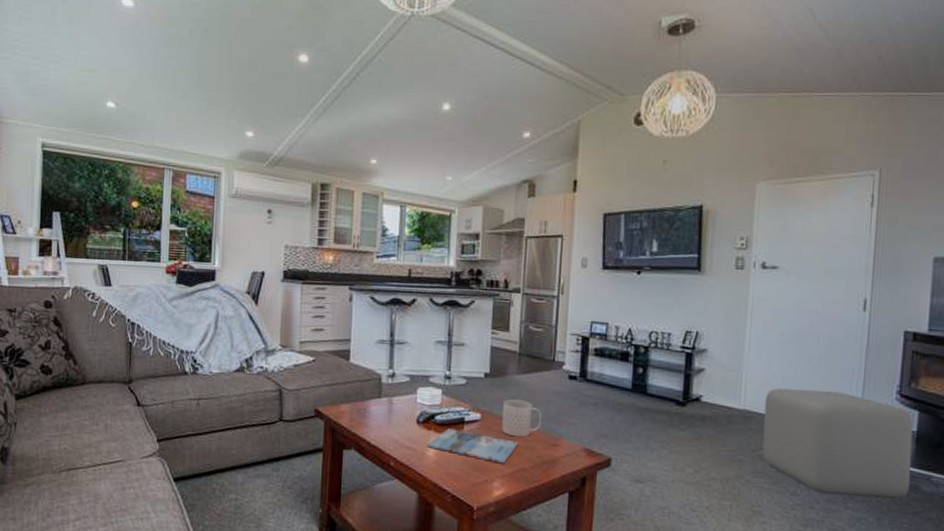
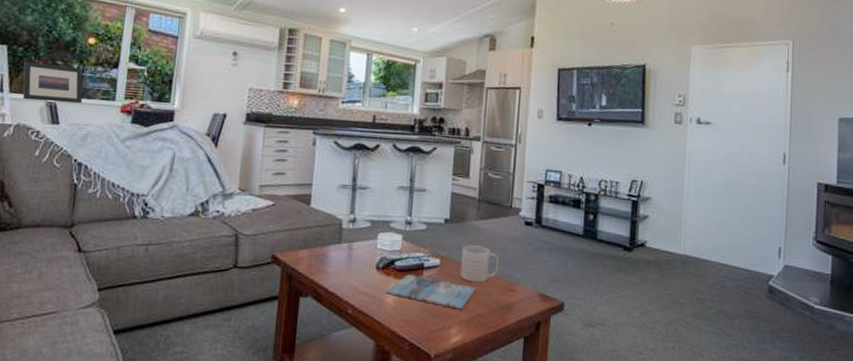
picture frame: none [76,226,131,266] -> present [22,61,83,104]
pouf: present [762,388,913,499] -> none [700,234,828,338]

